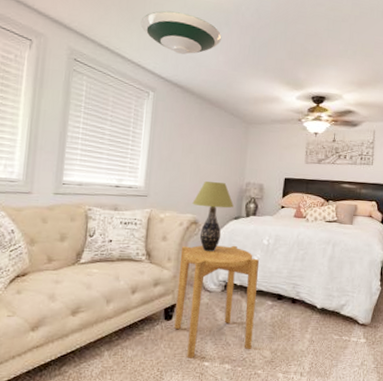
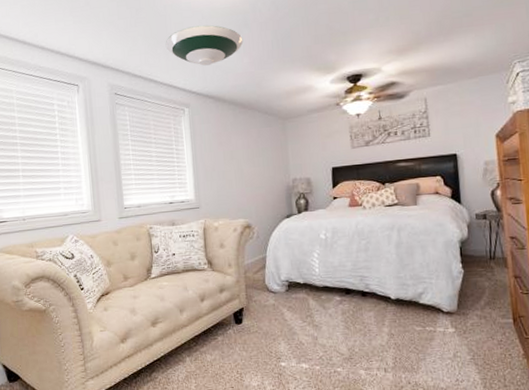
side table: present [174,245,260,359] -> none [239,244,327,360]
table lamp: present [192,181,235,252] -> none [242,183,285,254]

